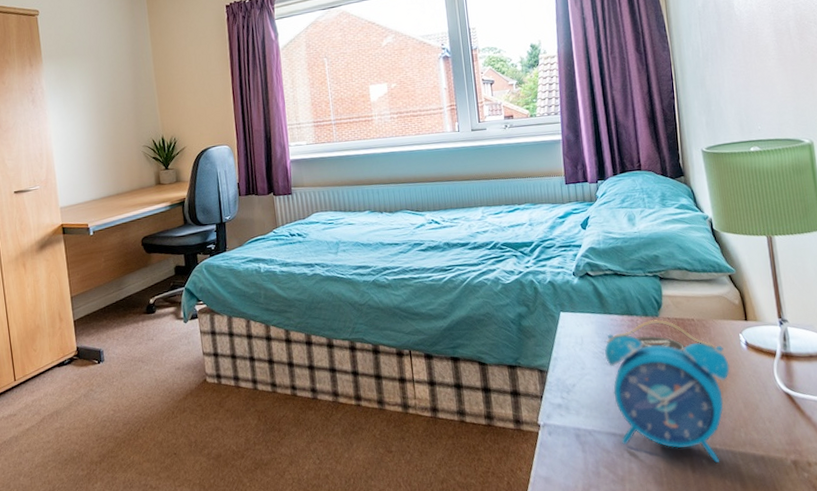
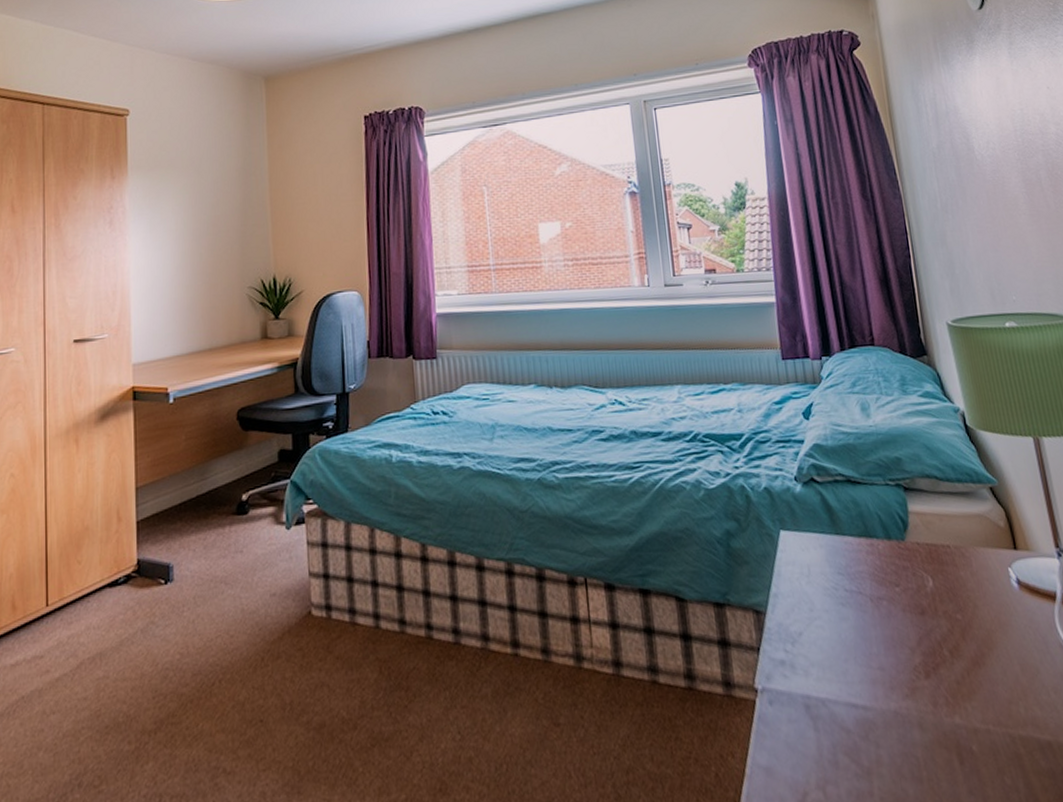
alarm clock: present [605,320,730,463] -> none [838,545,1000,750]
coaster: present [636,336,686,353] -> none [878,567,942,592]

